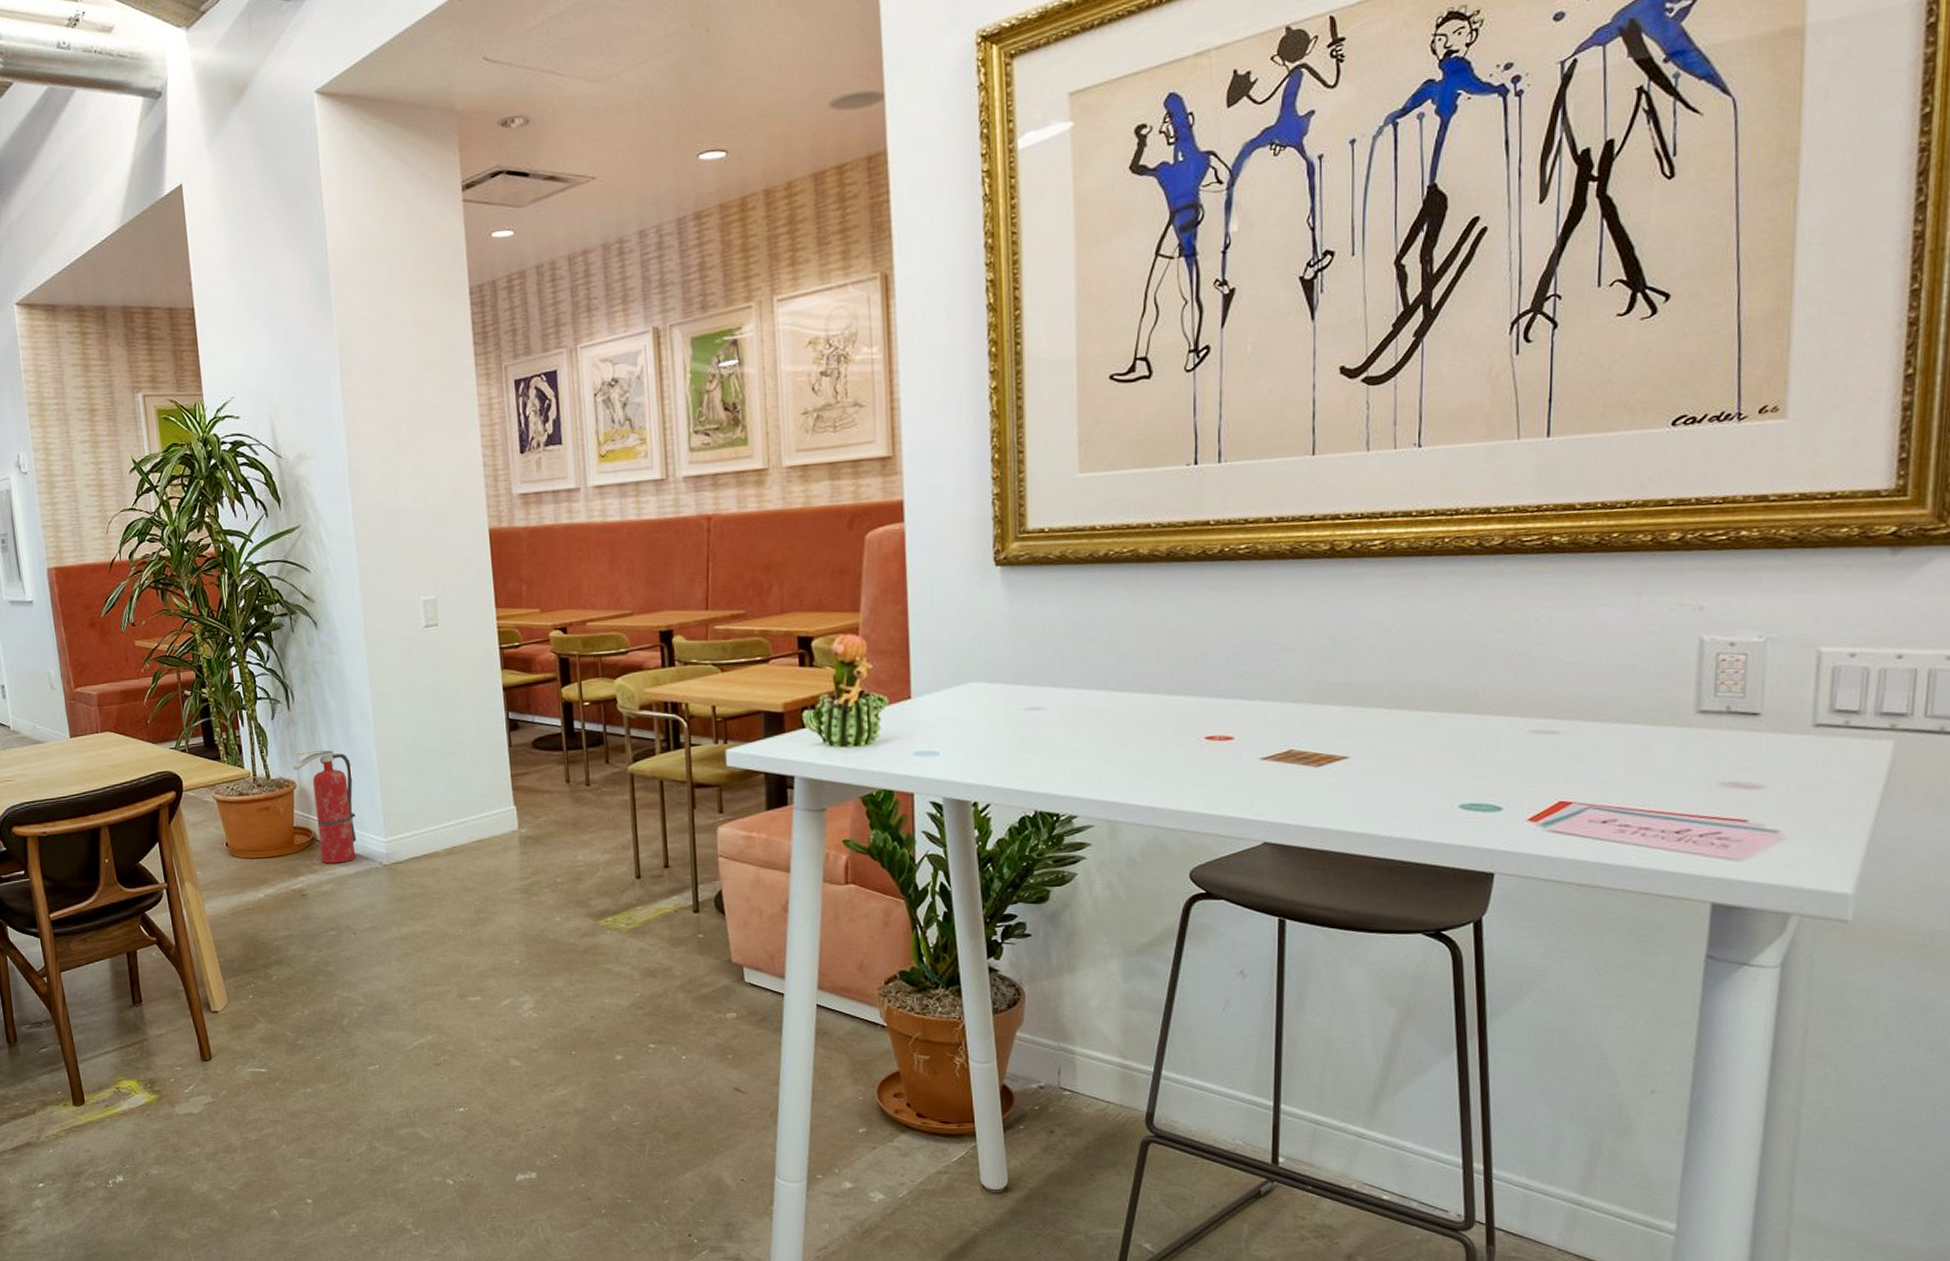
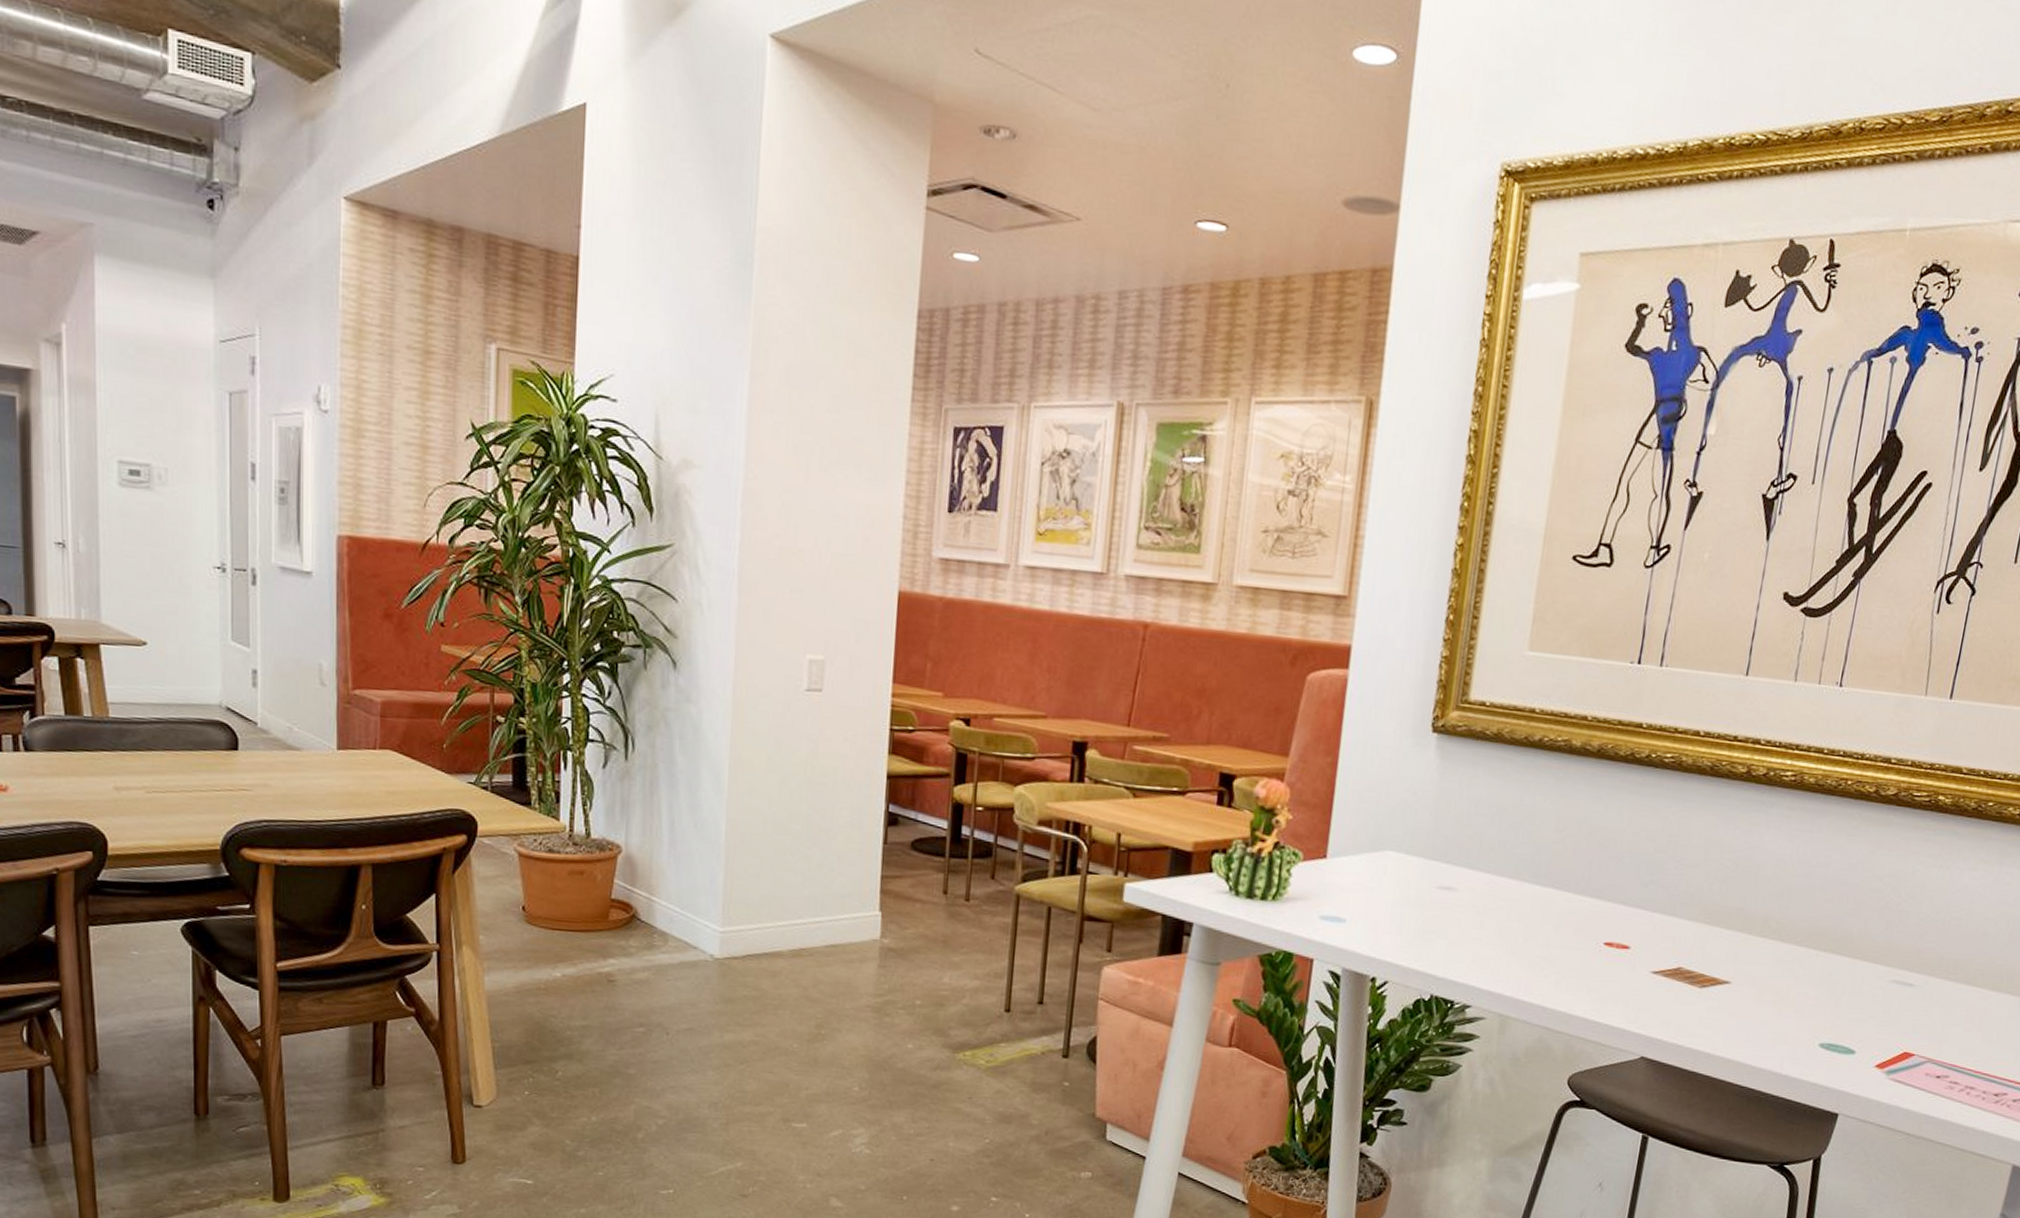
fire extinguisher: present [292,749,357,864] -> none [620,810,693,950]

